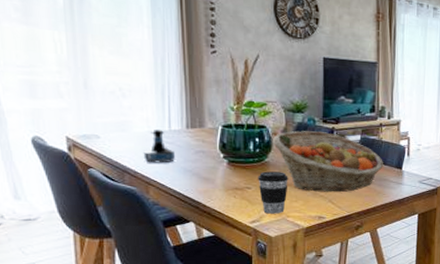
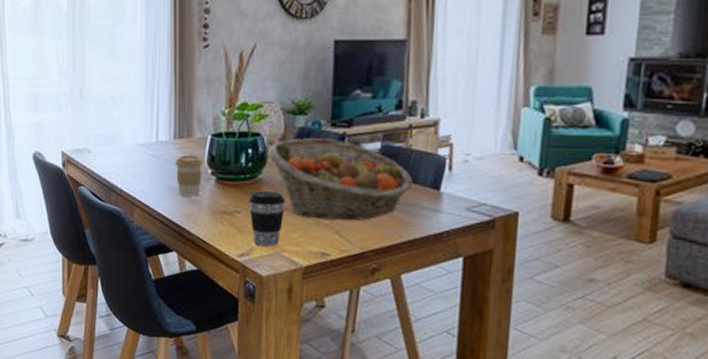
tequila bottle: present [143,129,175,163] -> none [130,140,161,181]
coffee cup: none [188,142,216,176] -> present [175,155,204,197]

